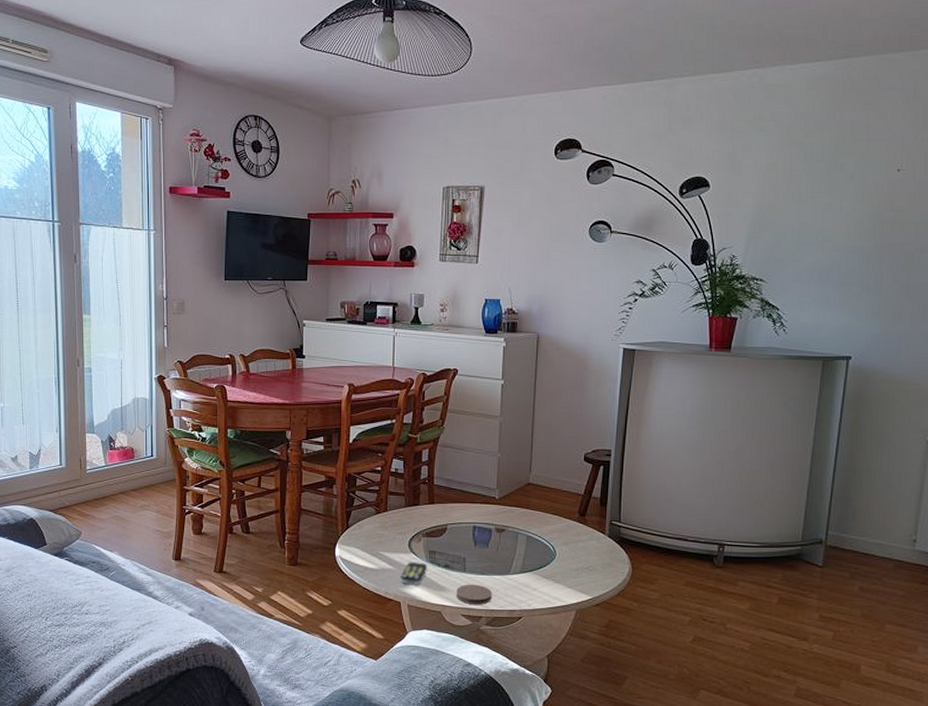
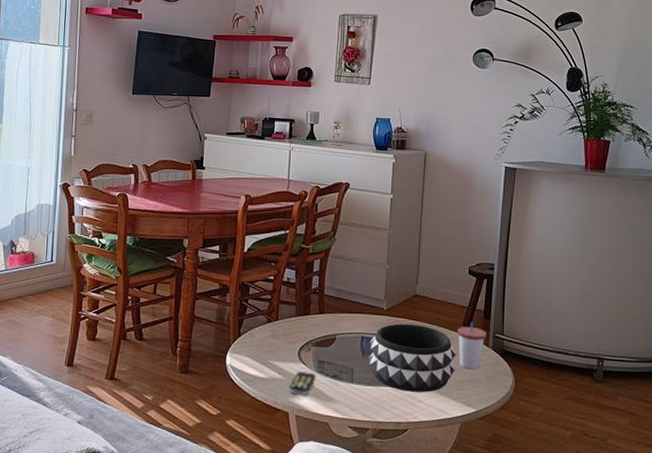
coaster: present [456,584,493,605] -> none [344,395,379,417]
decorative bowl: none [481,512,572,581] -> present [369,323,456,392]
cup: none [572,509,603,558] -> present [457,321,486,370]

